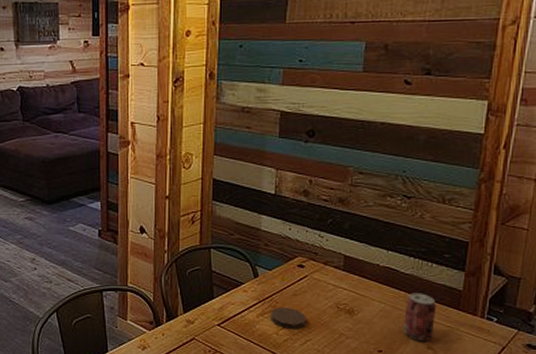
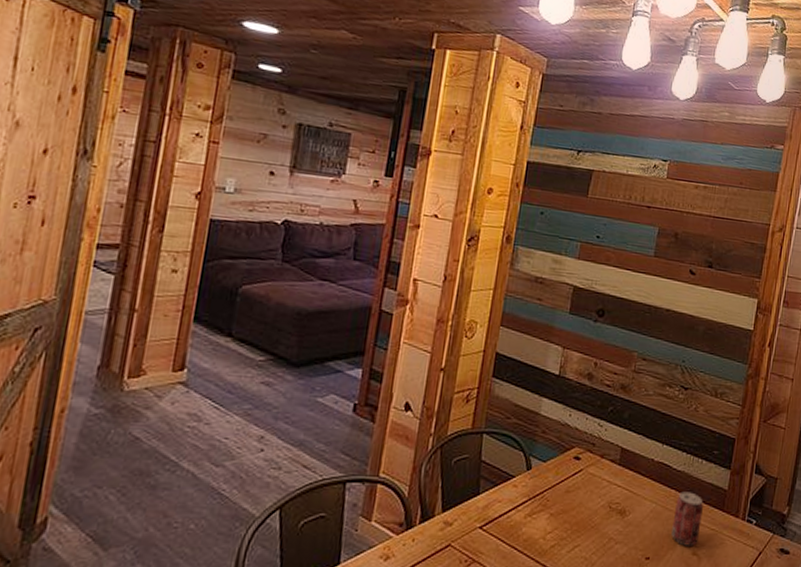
coaster: present [271,307,307,329] -> none [539,506,578,532]

